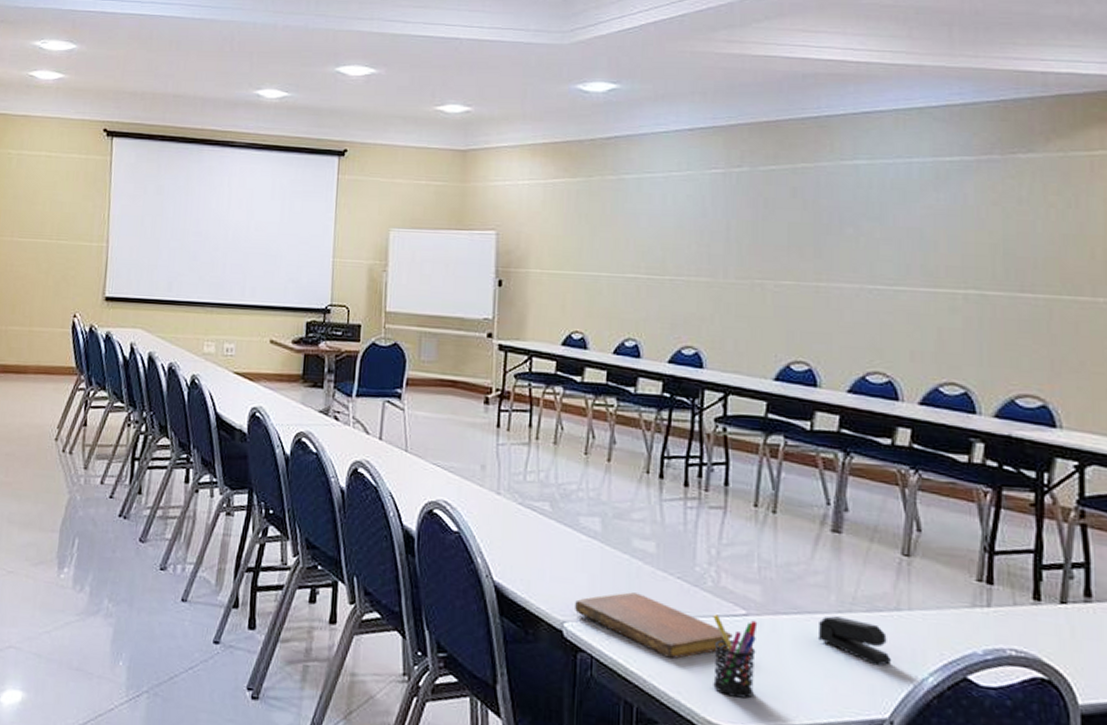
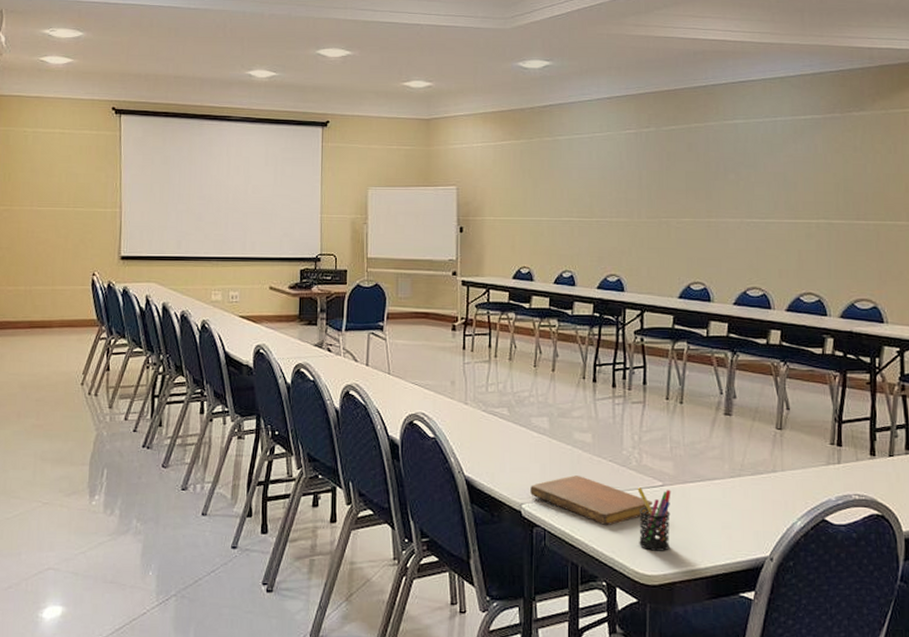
stapler: present [819,616,890,666] -> none [717,481,770,516]

